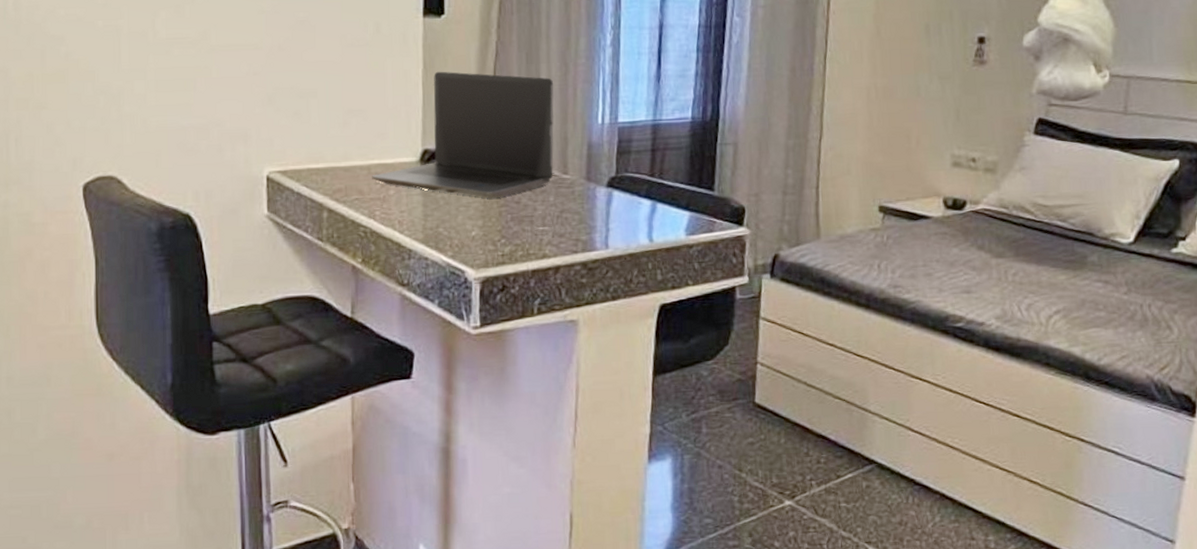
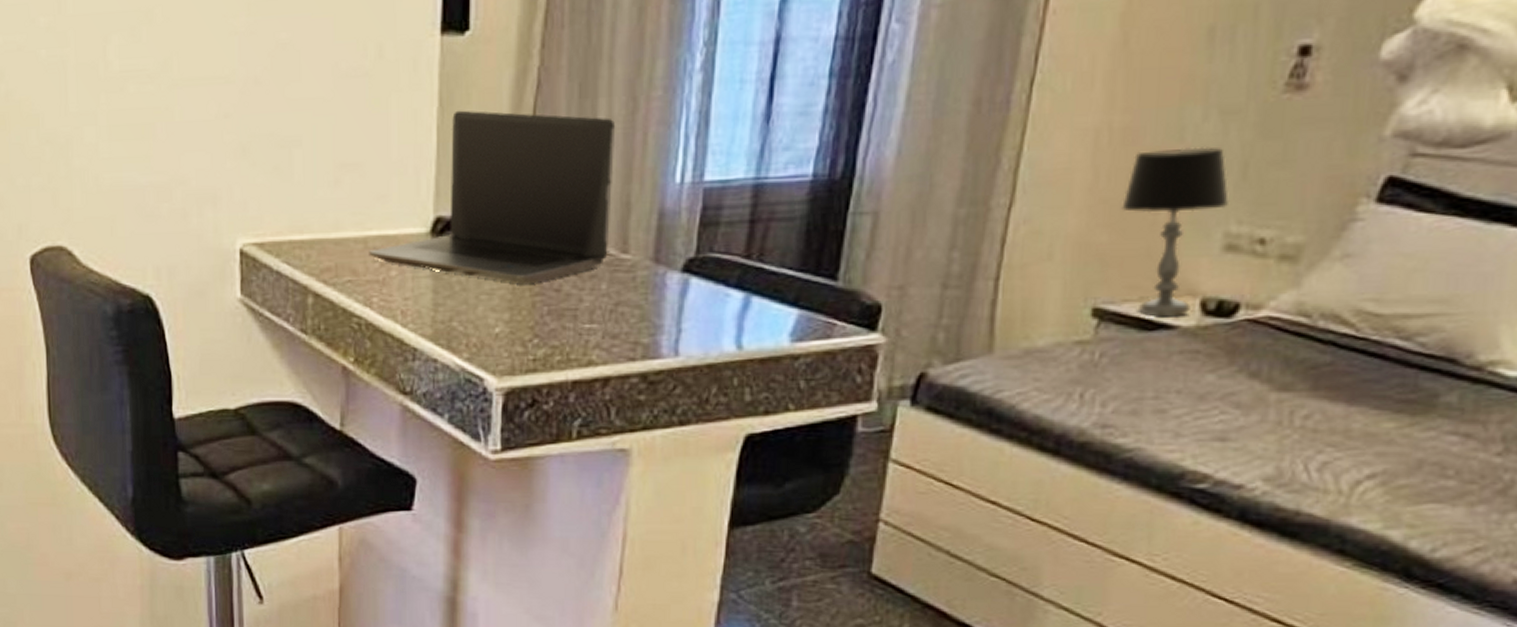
table lamp: none [889,99,951,211] -> present [1121,147,1229,318]

